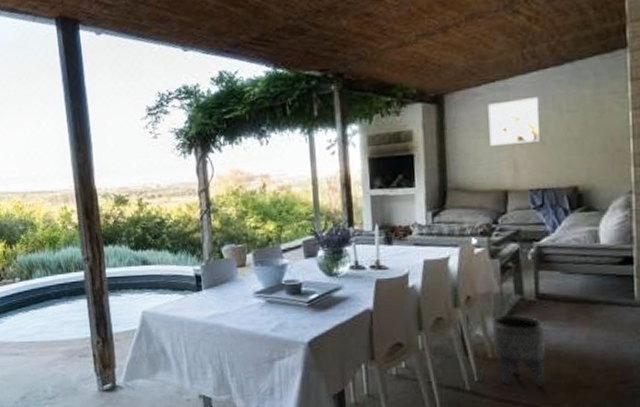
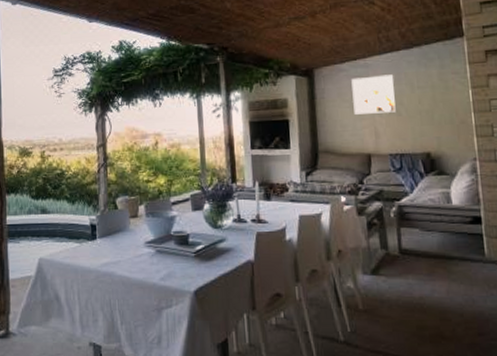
planter: present [491,314,546,387] -> none [361,268,411,339]

